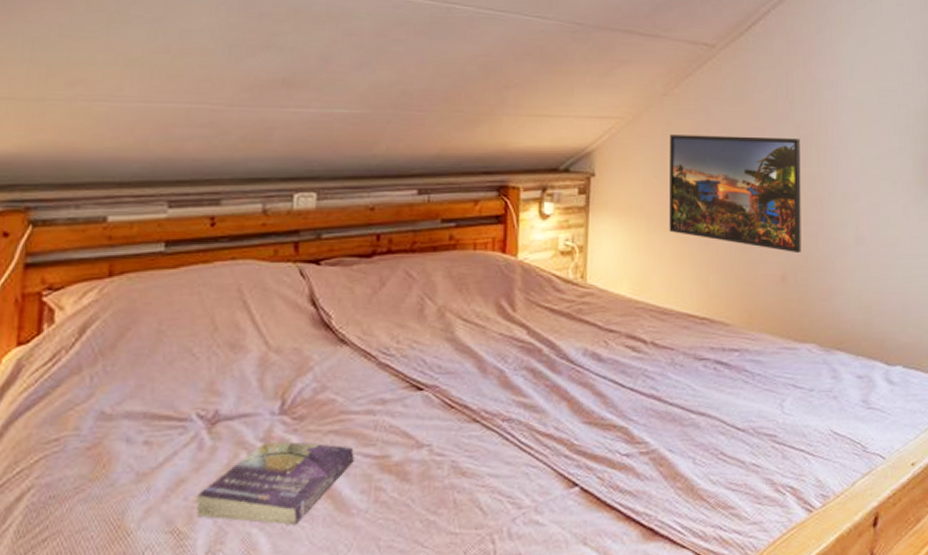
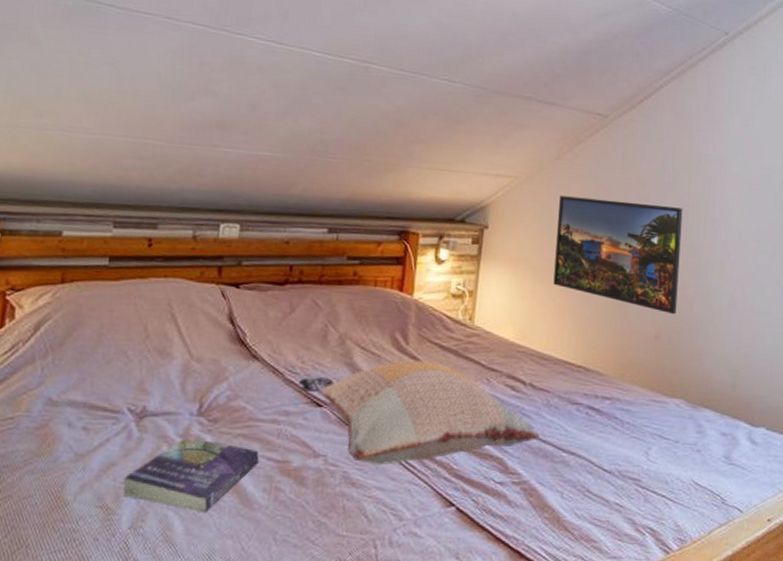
decorative pillow: none [394,327,666,450] -> present [298,359,540,466]

